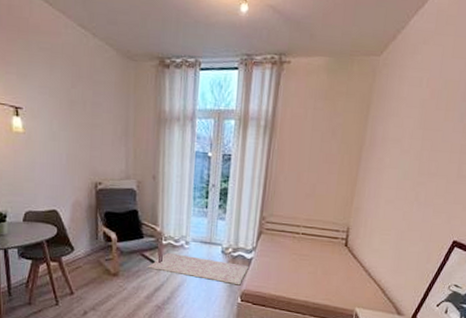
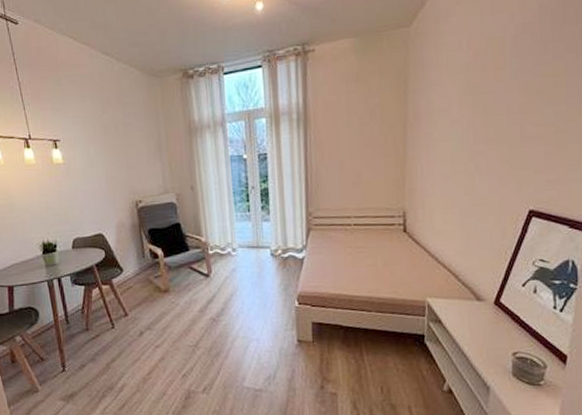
rug: present [148,252,249,286] -> none [197,261,302,288]

